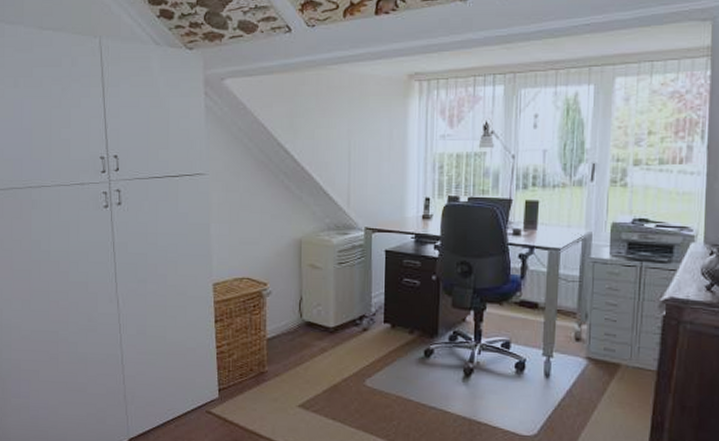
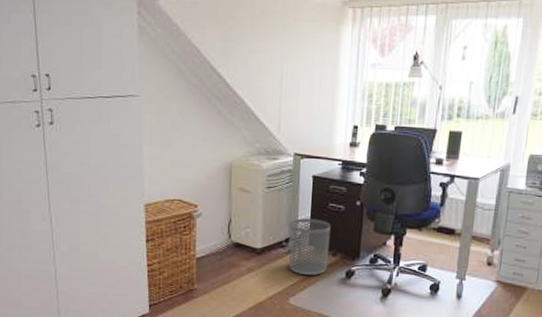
waste bin: none [362,294,406,356] -> present [288,218,331,276]

